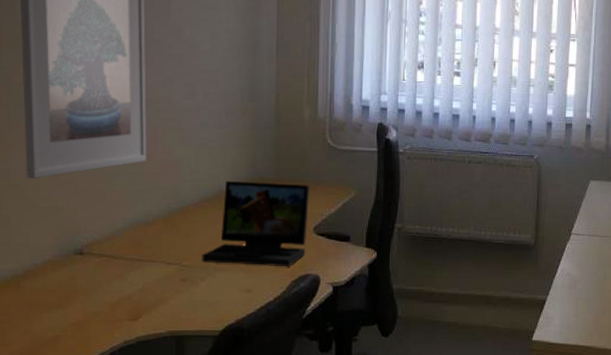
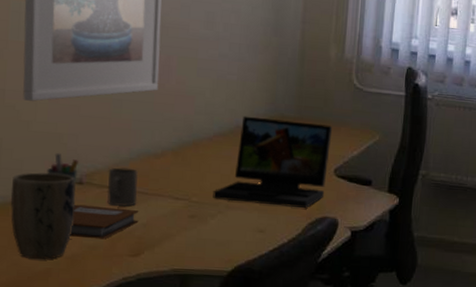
plant pot: none [20,246,78,328] -> present [10,172,76,260]
pen holder: none [51,226,79,253] -> present [47,153,80,182]
notebook: none [74,274,135,306] -> present [70,204,139,240]
mug: none [105,237,133,274] -> present [107,167,139,207]

